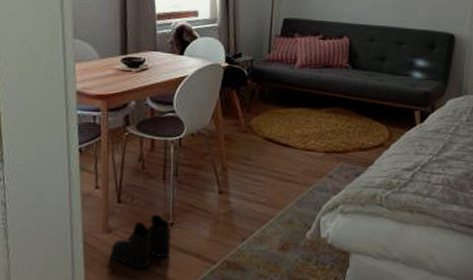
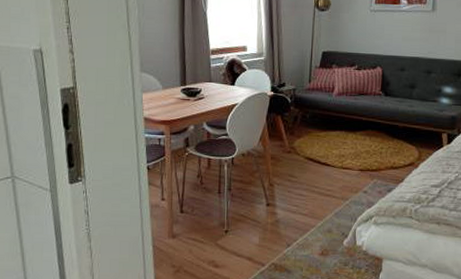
boots: present [110,214,172,270] -> none [175,223,227,269]

